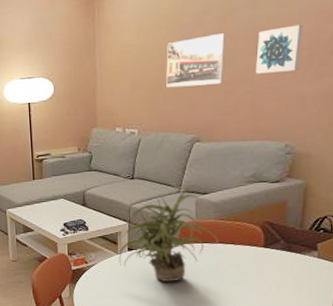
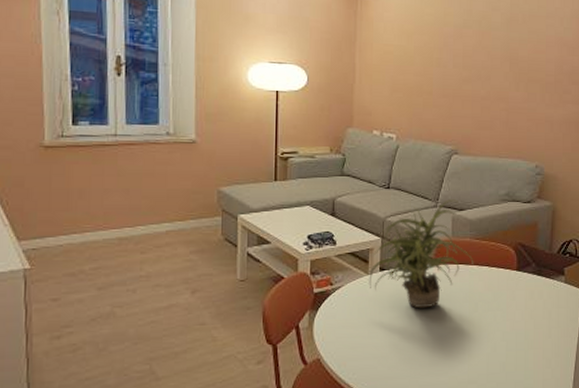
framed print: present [166,33,226,88] -> none [427,48,484,98]
wall art: present [256,24,303,74] -> none [510,52,550,95]

